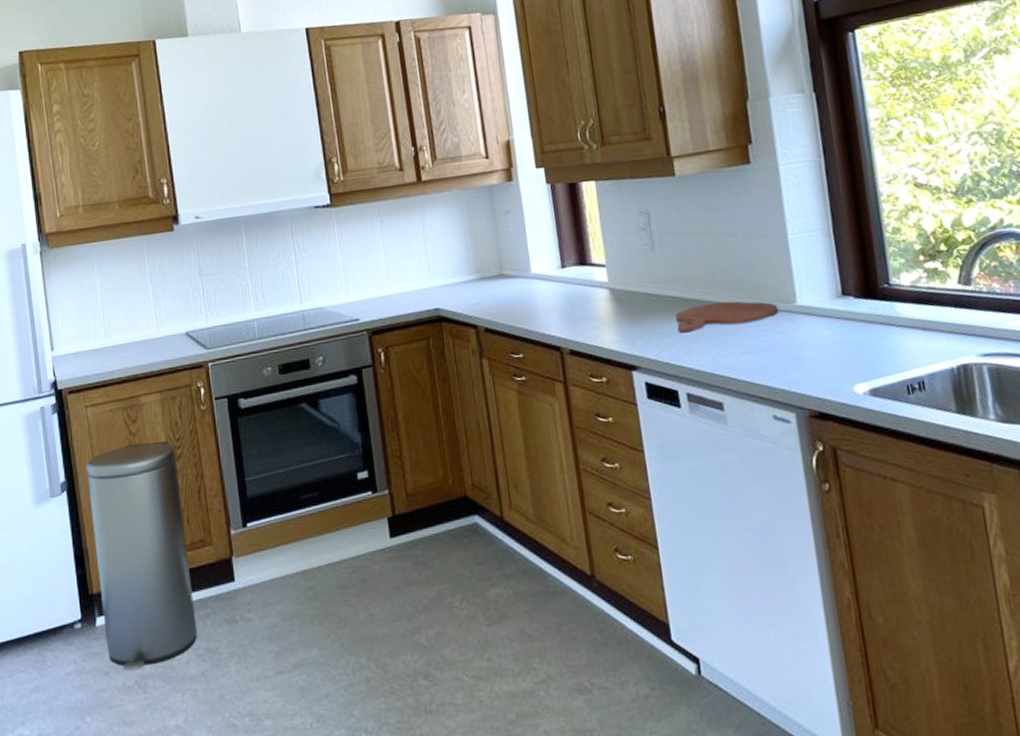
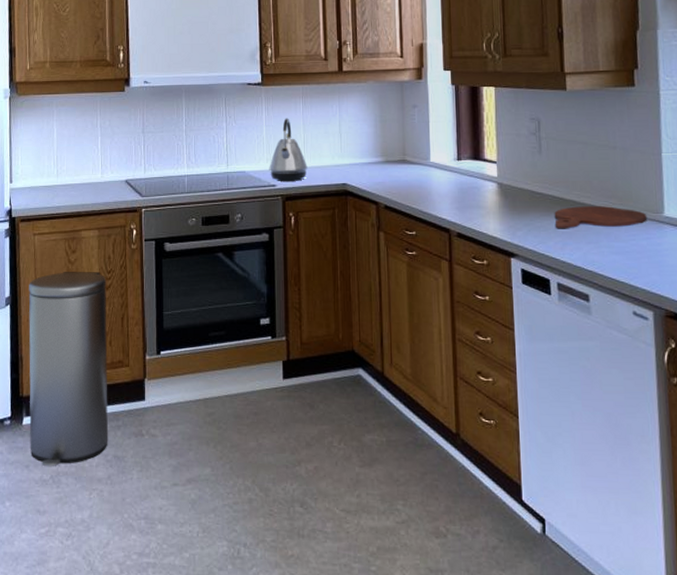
kettle: none [349,241,393,314] -> present [269,118,308,181]

